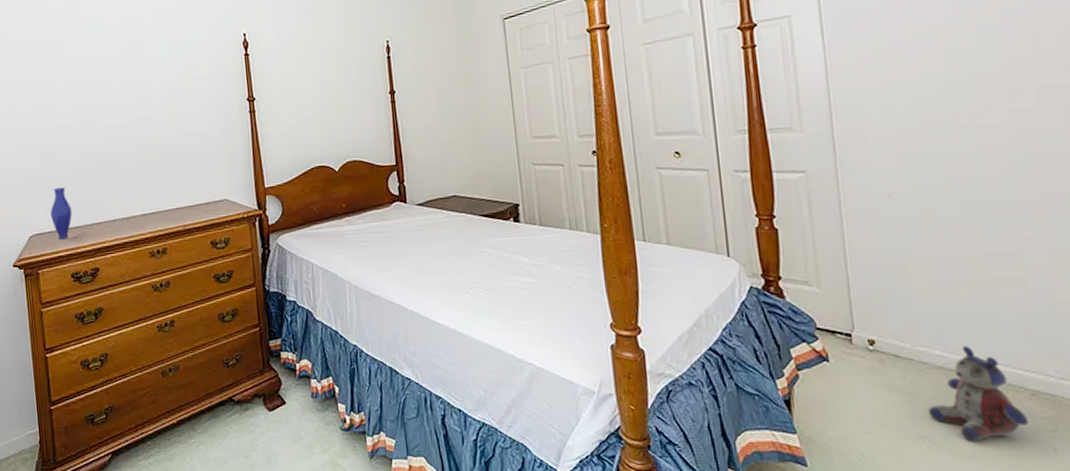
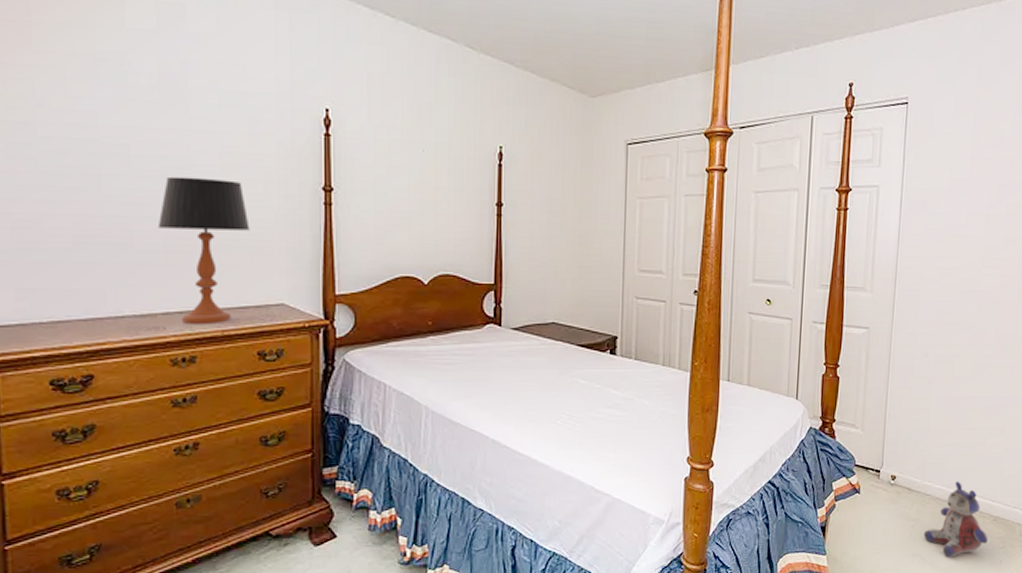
vase: present [50,187,72,240] -> none [22,268,57,336]
table lamp: none [133,103,197,223] -> present [157,176,250,325]

